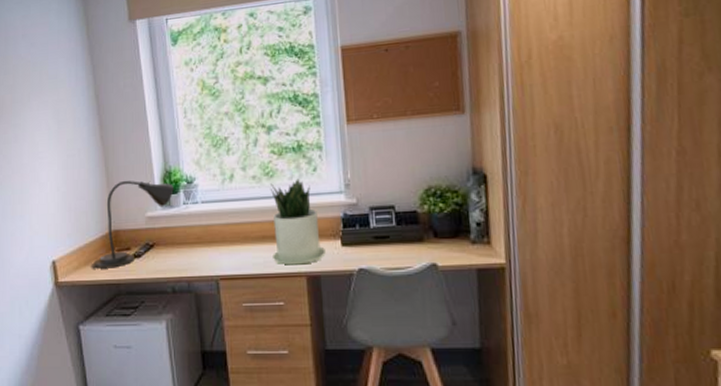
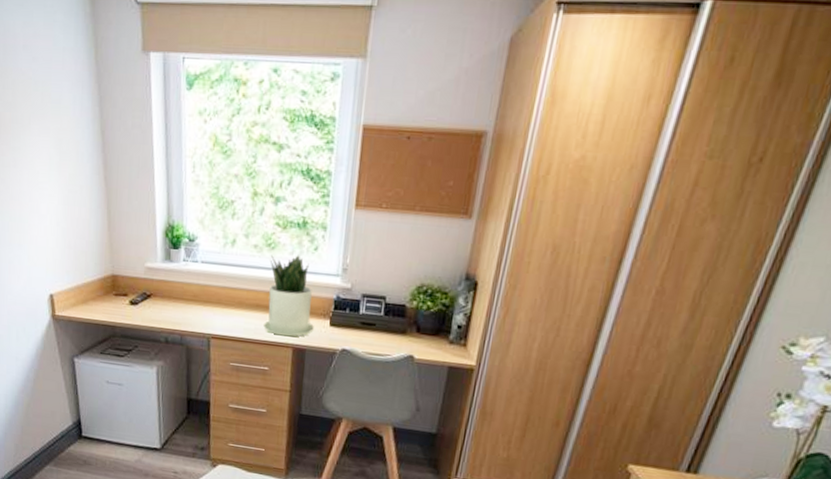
desk lamp: present [91,180,174,269] -> none [88,226,175,311]

